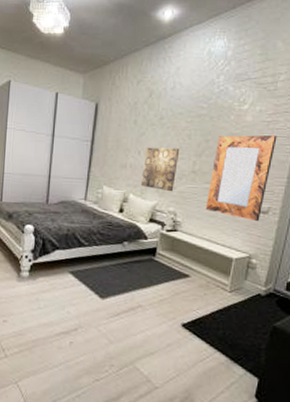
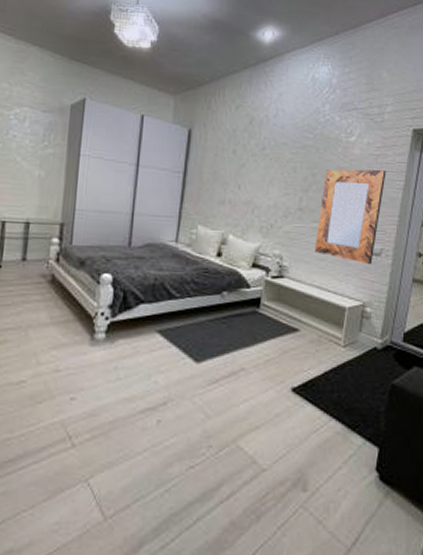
wall art: present [141,147,180,192] -> none [242,180,285,232]

